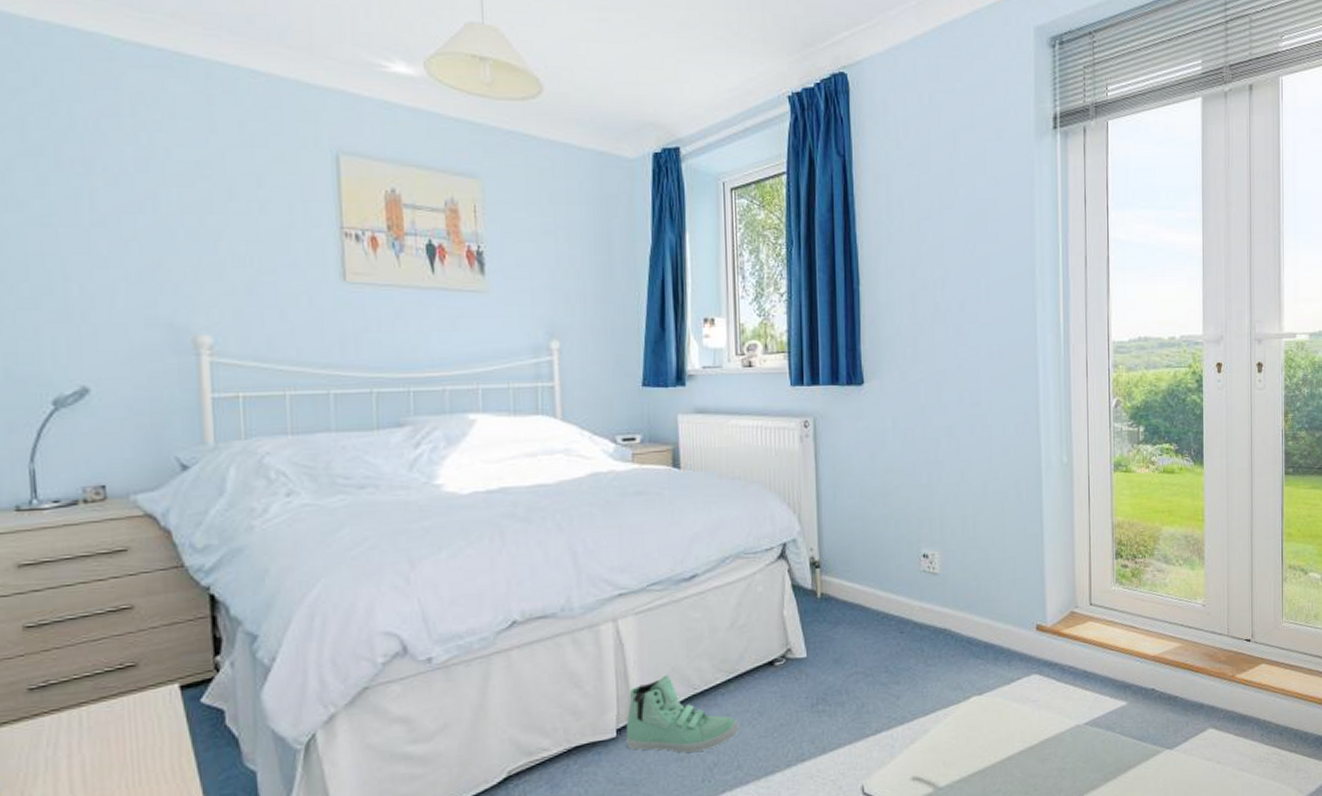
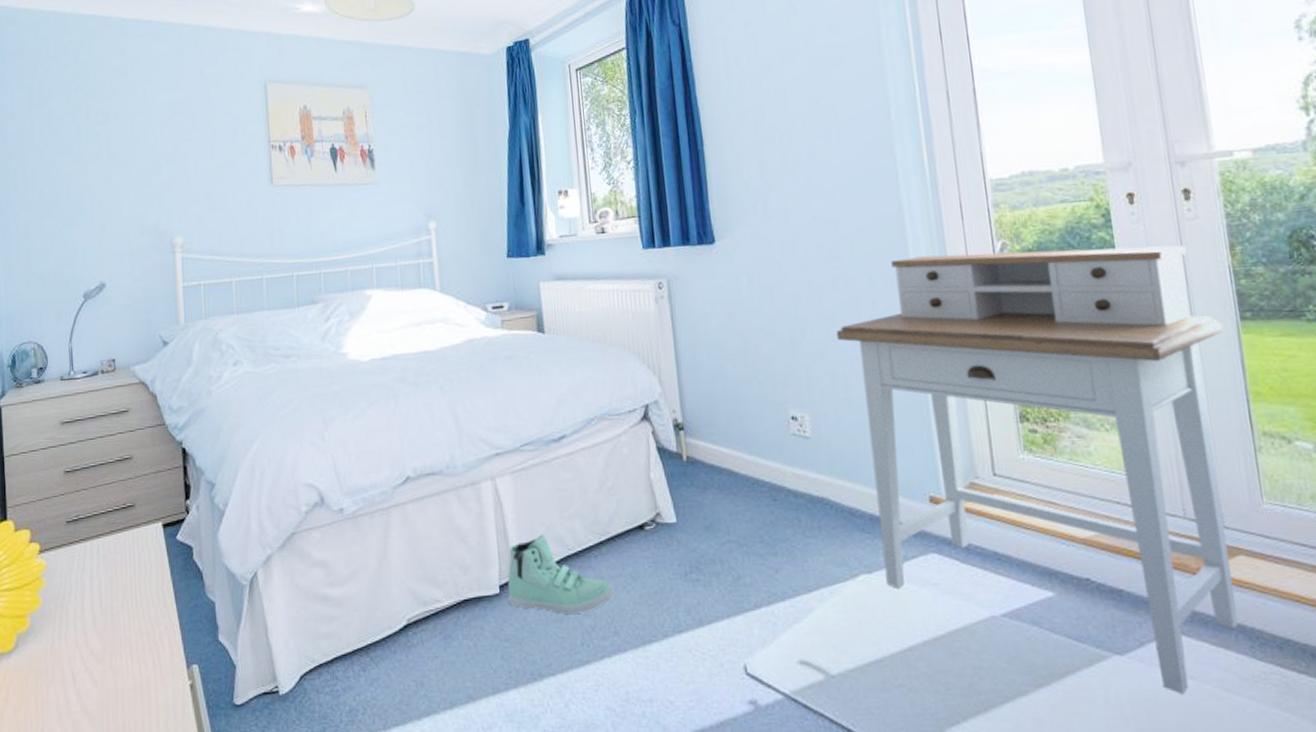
desk: none [970,408,1273,776] -> present [836,245,1239,694]

